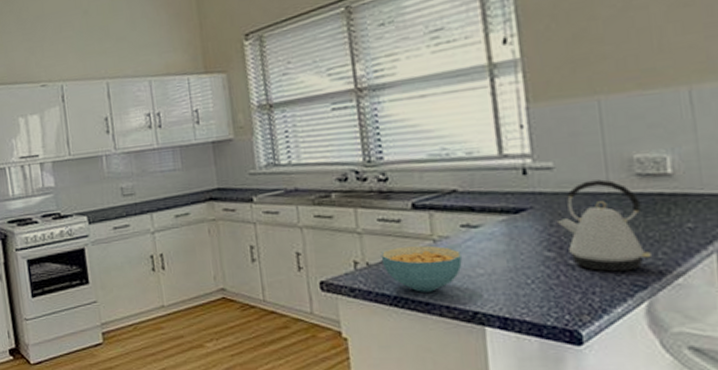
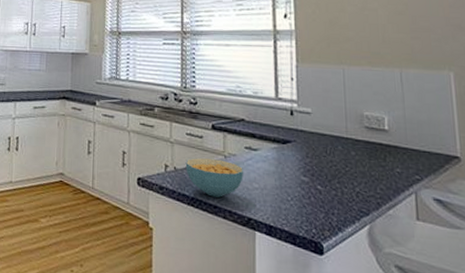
kettle: present [556,179,653,272] -> none [311,126,374,200]

